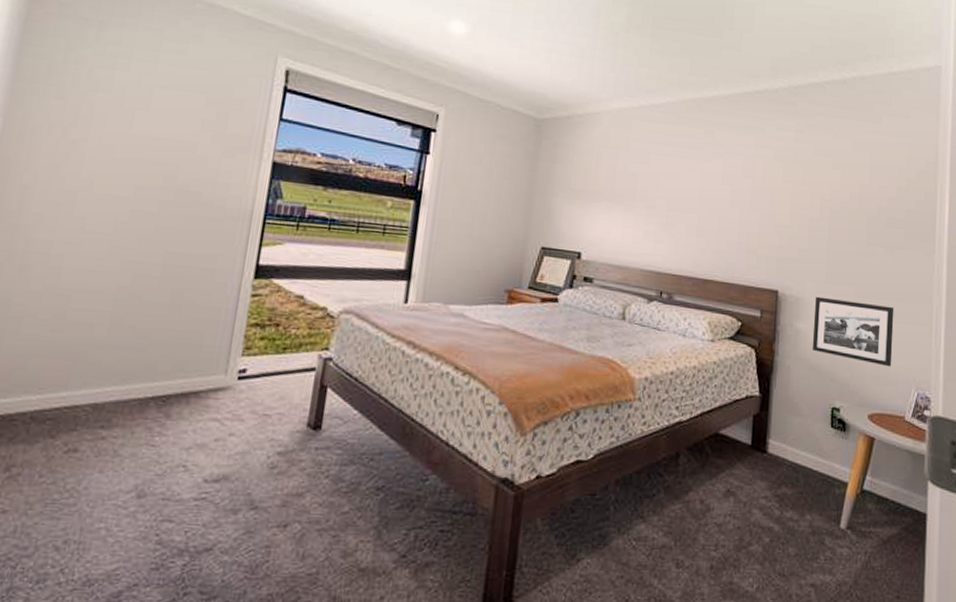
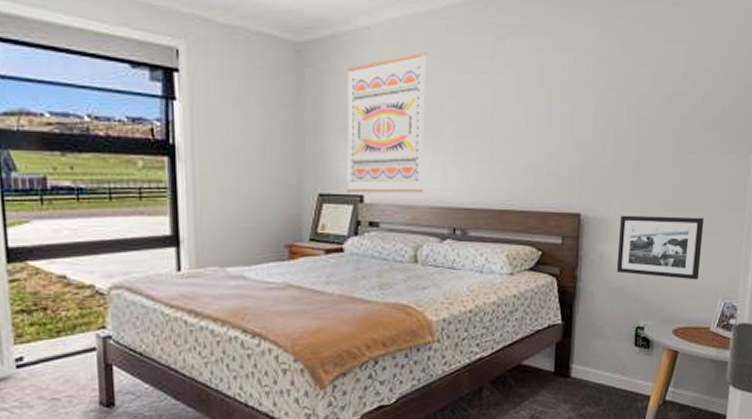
wall art: none [567,137,647,256] -> present [347,52,427,193]

